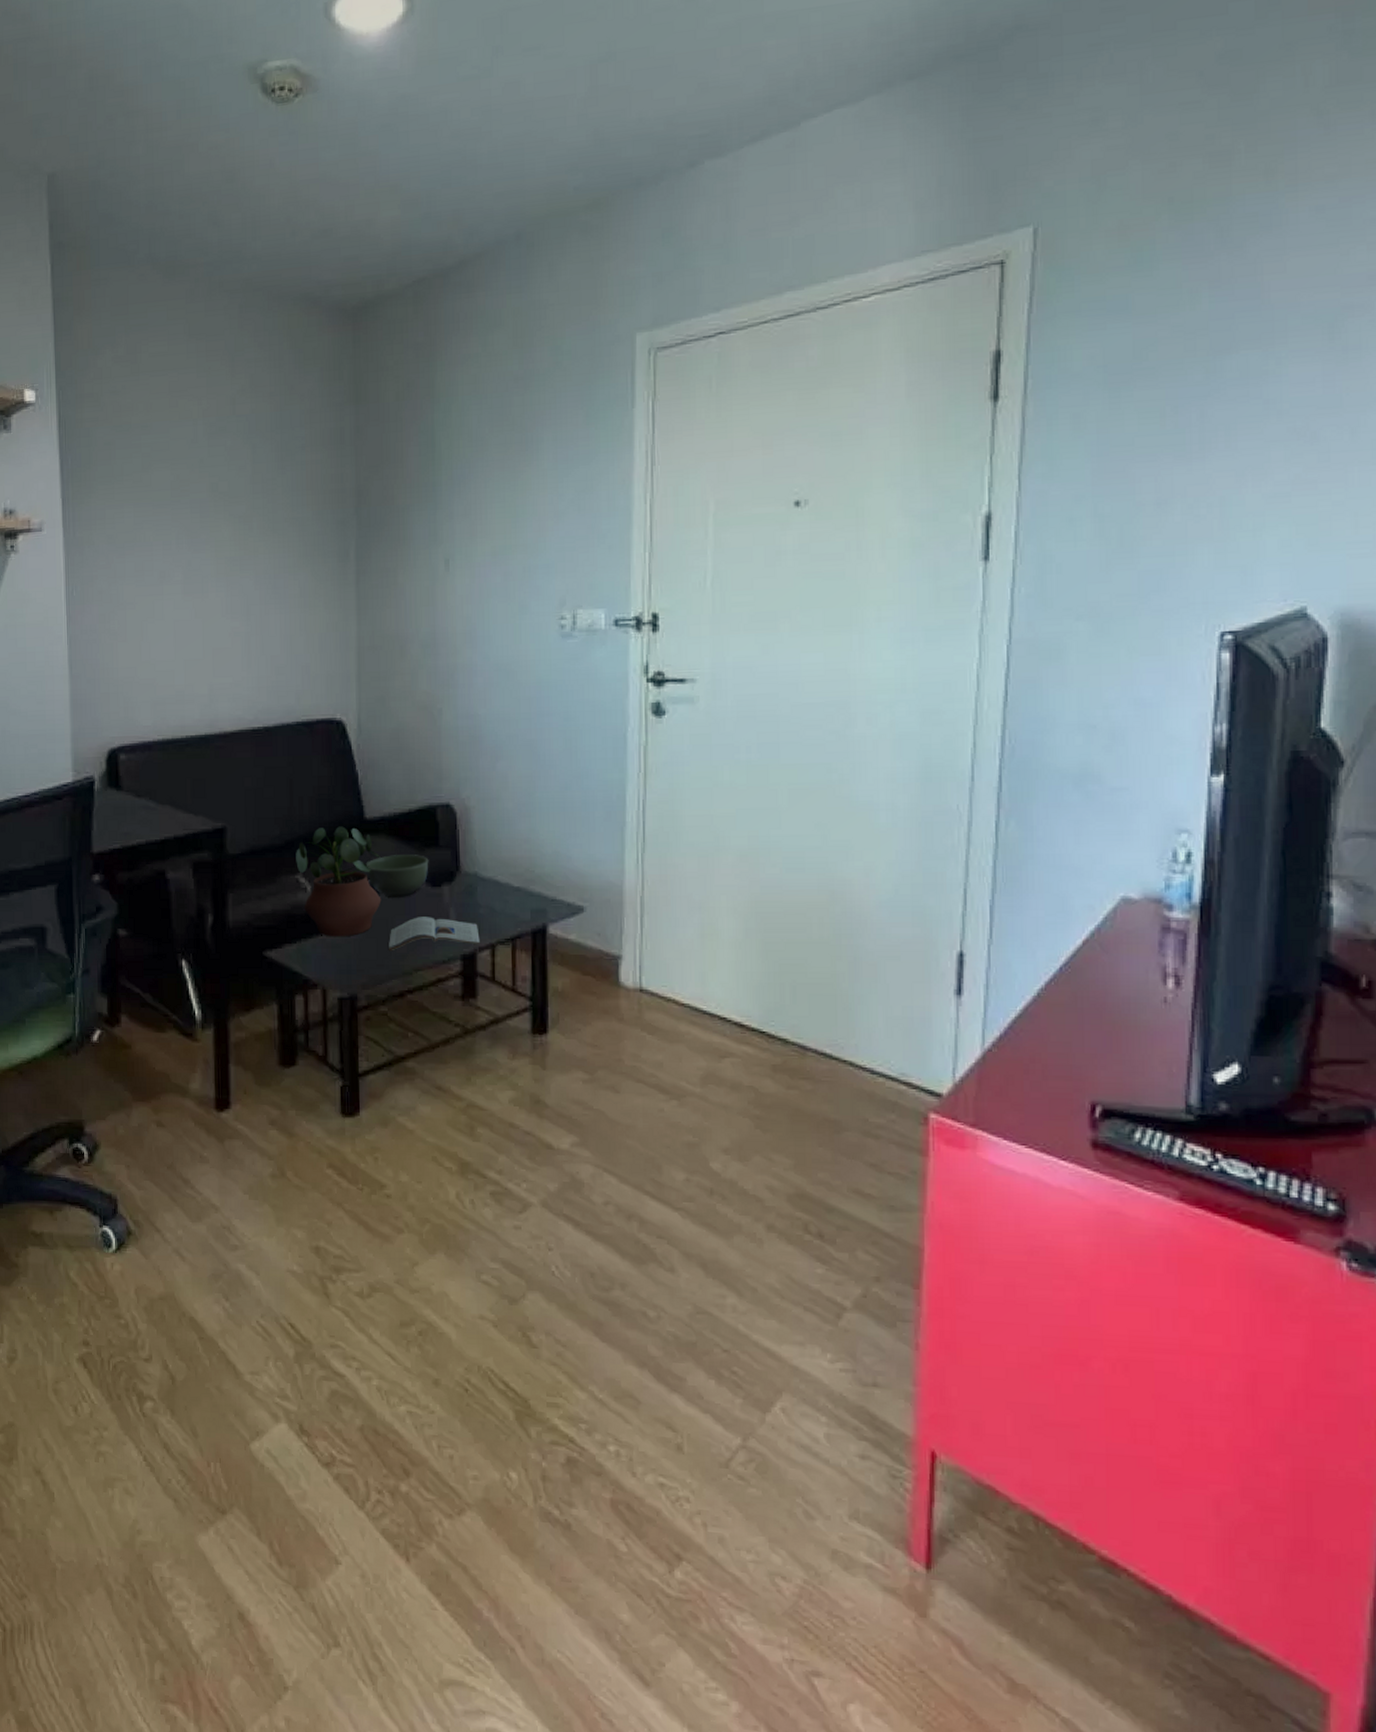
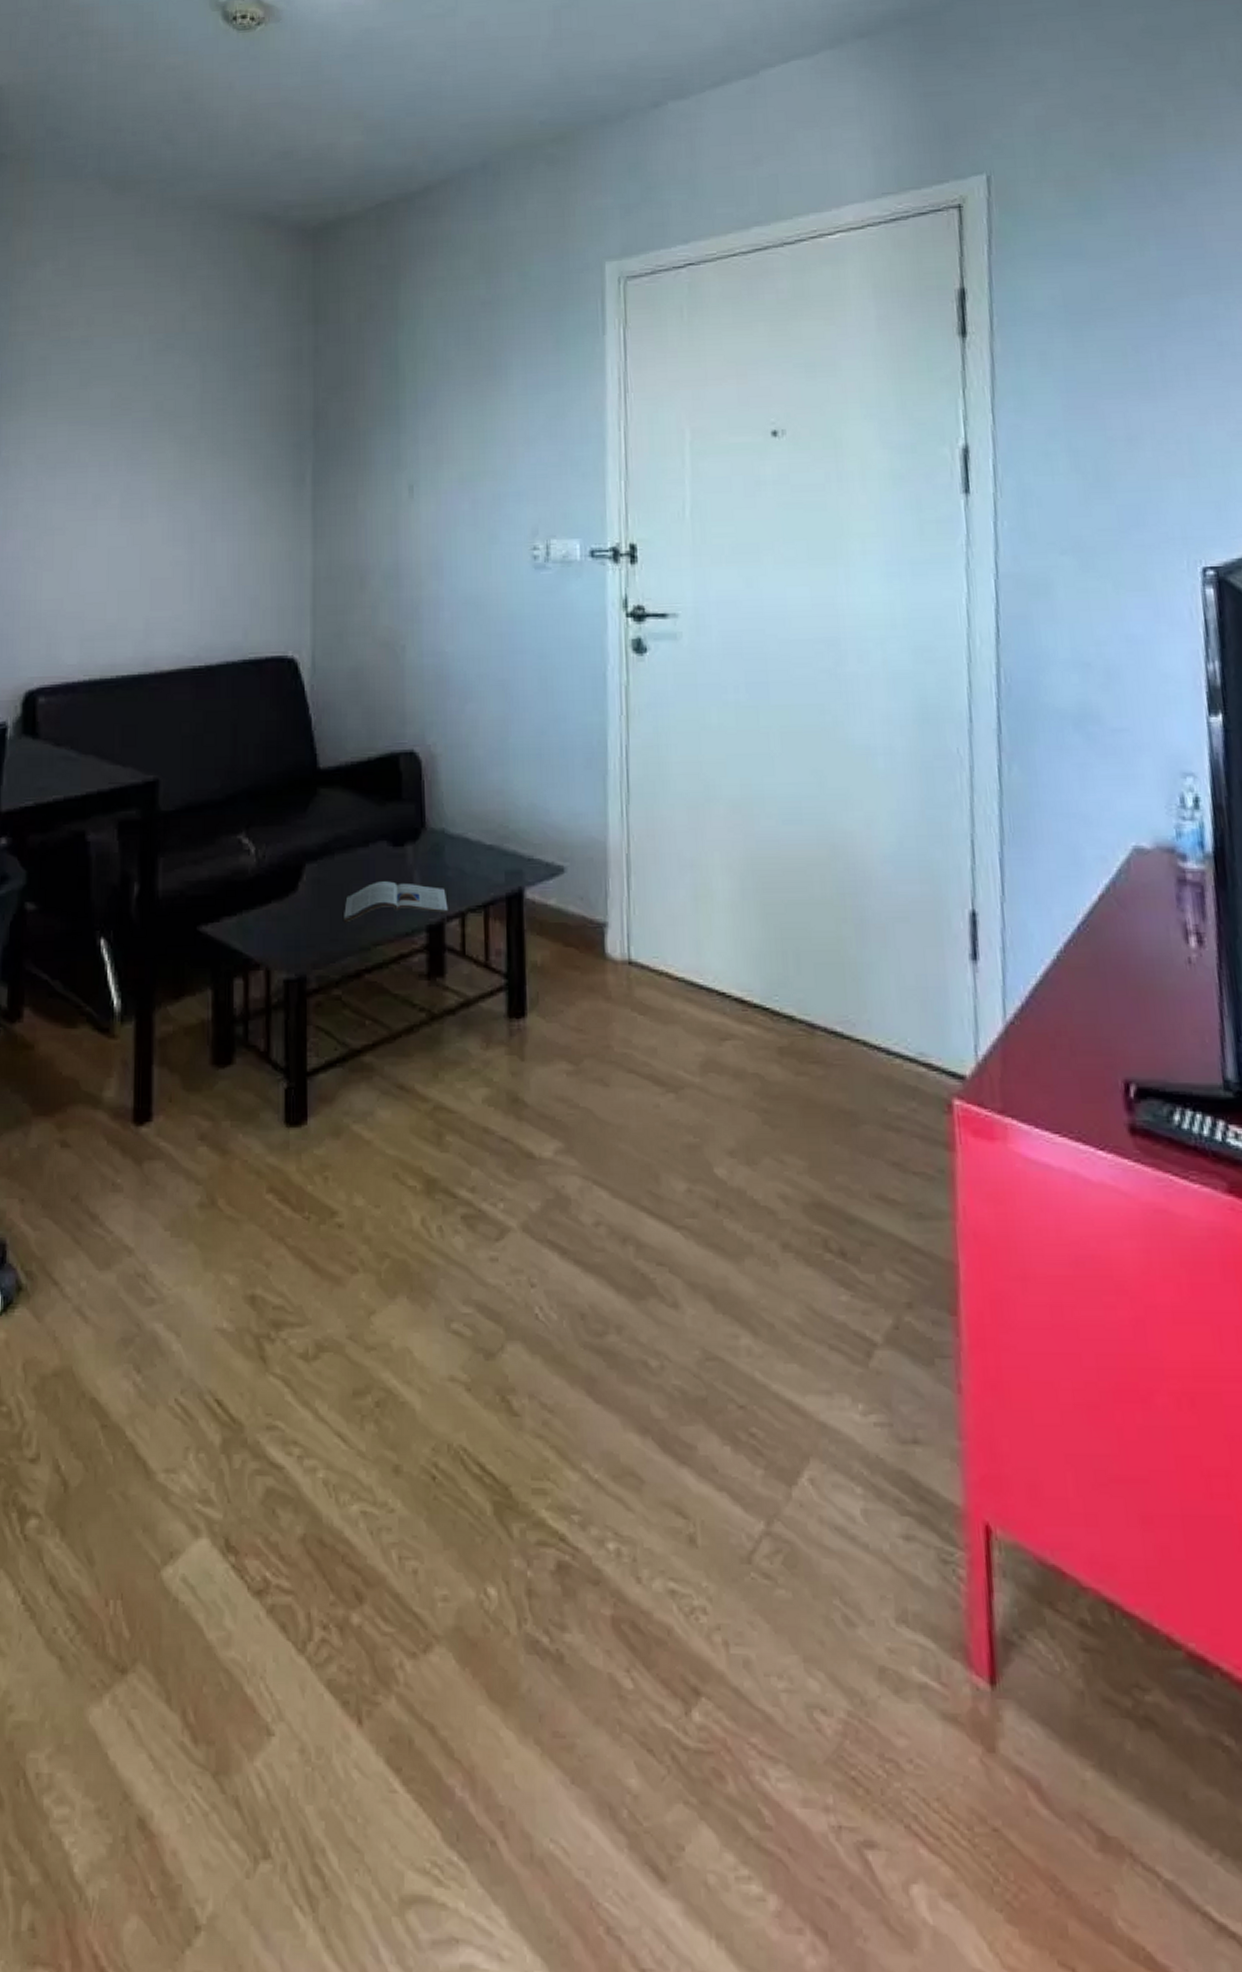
potted plant: present [296,826,382,937] -> none [238,778,336,908]
bowl: present [366,855,429,899] -> none [318,809,390,861]

